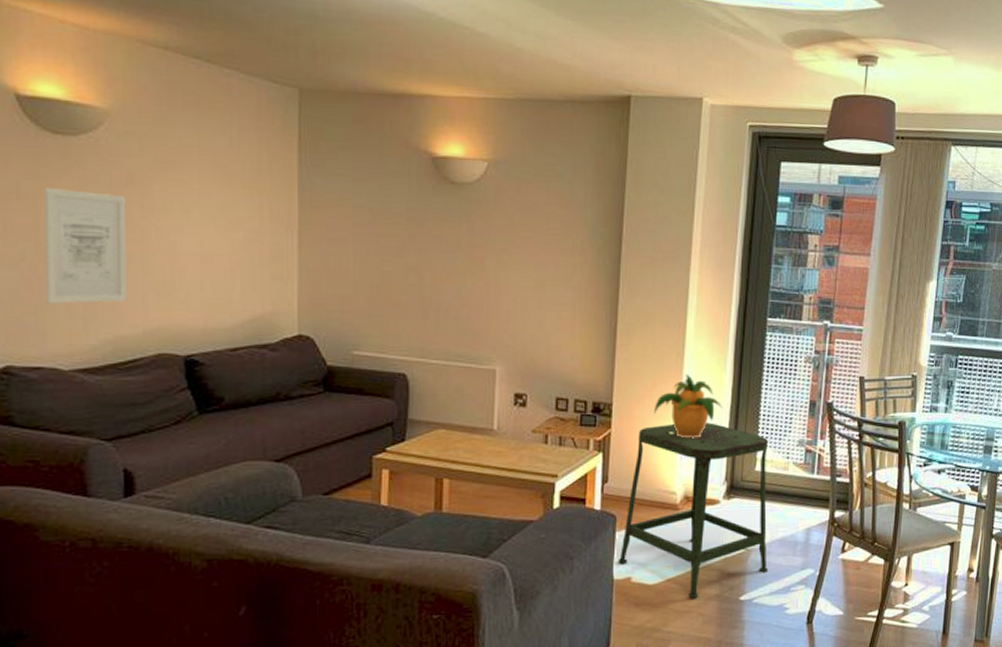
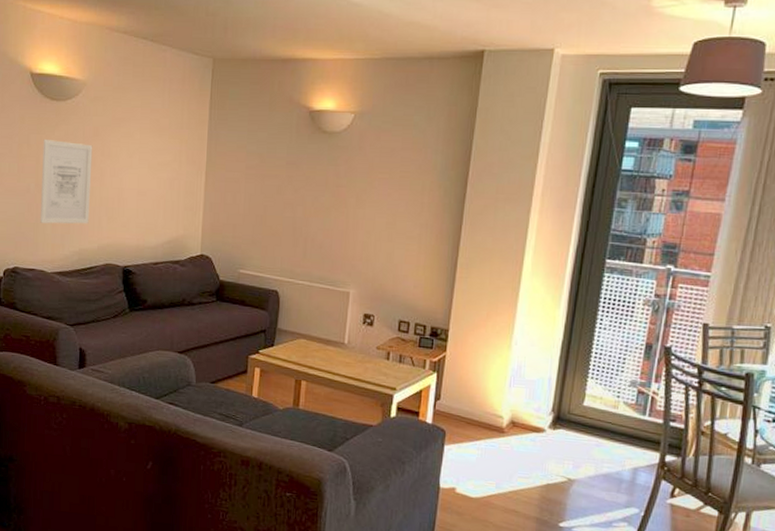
stool: present [618,422,769,598] -> none [444,353,598,517]
potted plant: present [654,375,723,439] -> none [487,308,555,369]

